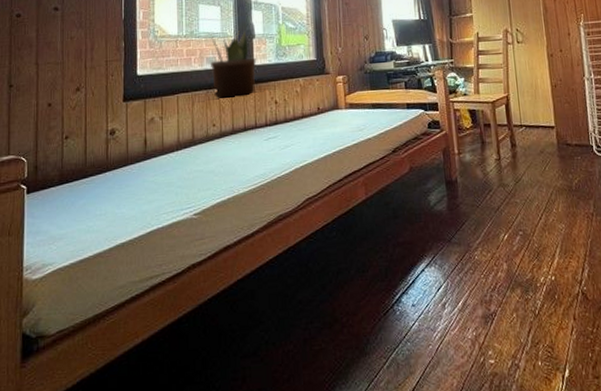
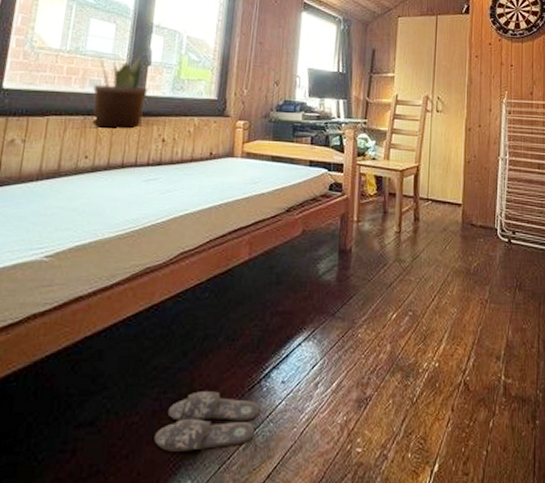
slippers: none [308,318,397,374] -> present [154,391,261,453]

